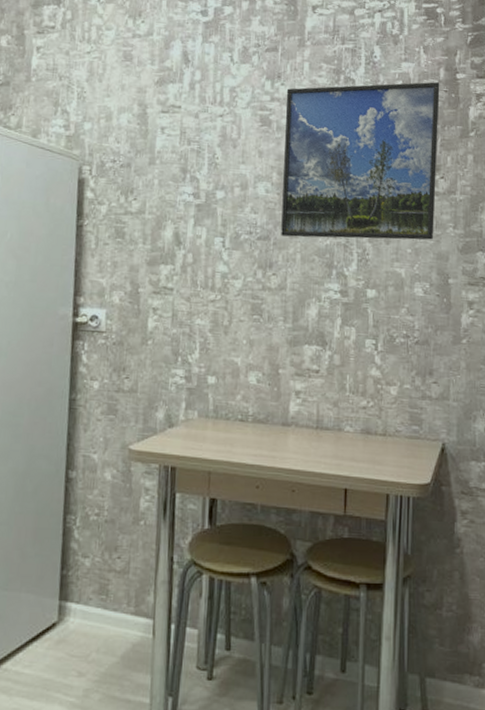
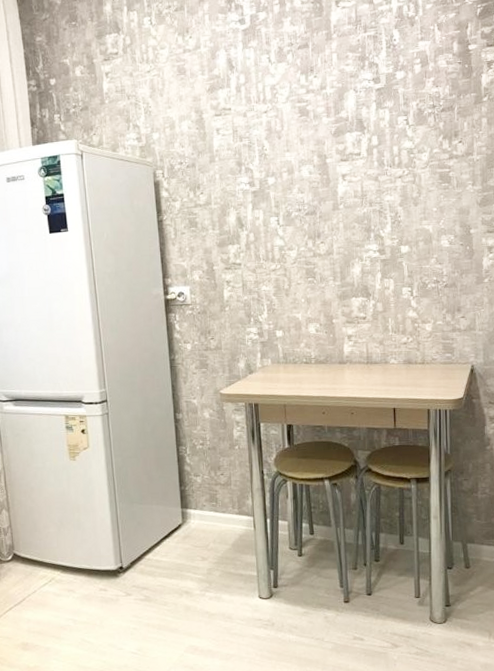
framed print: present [281,81,440,240] -> none [319,56,456,210]

